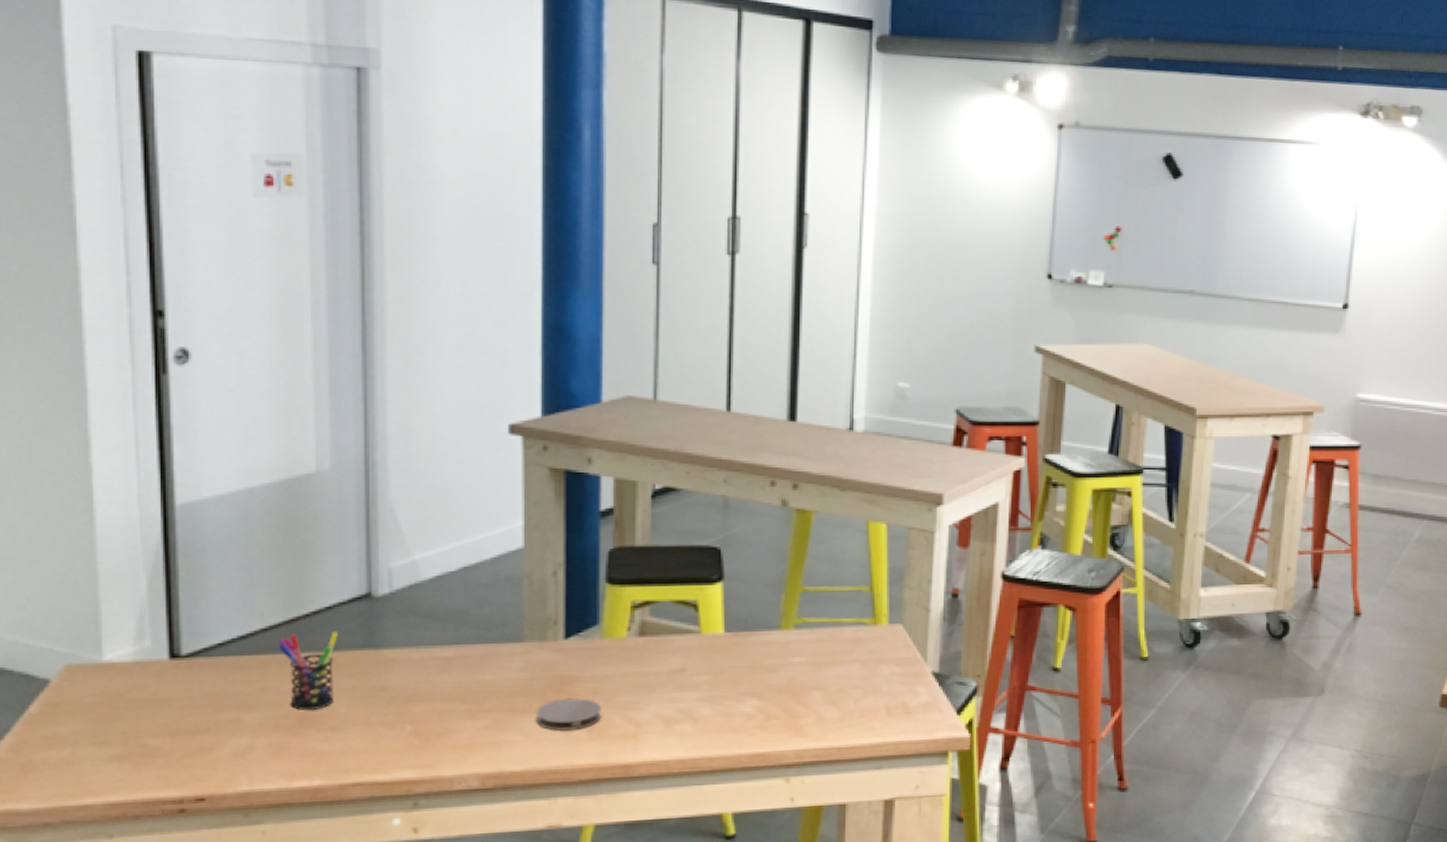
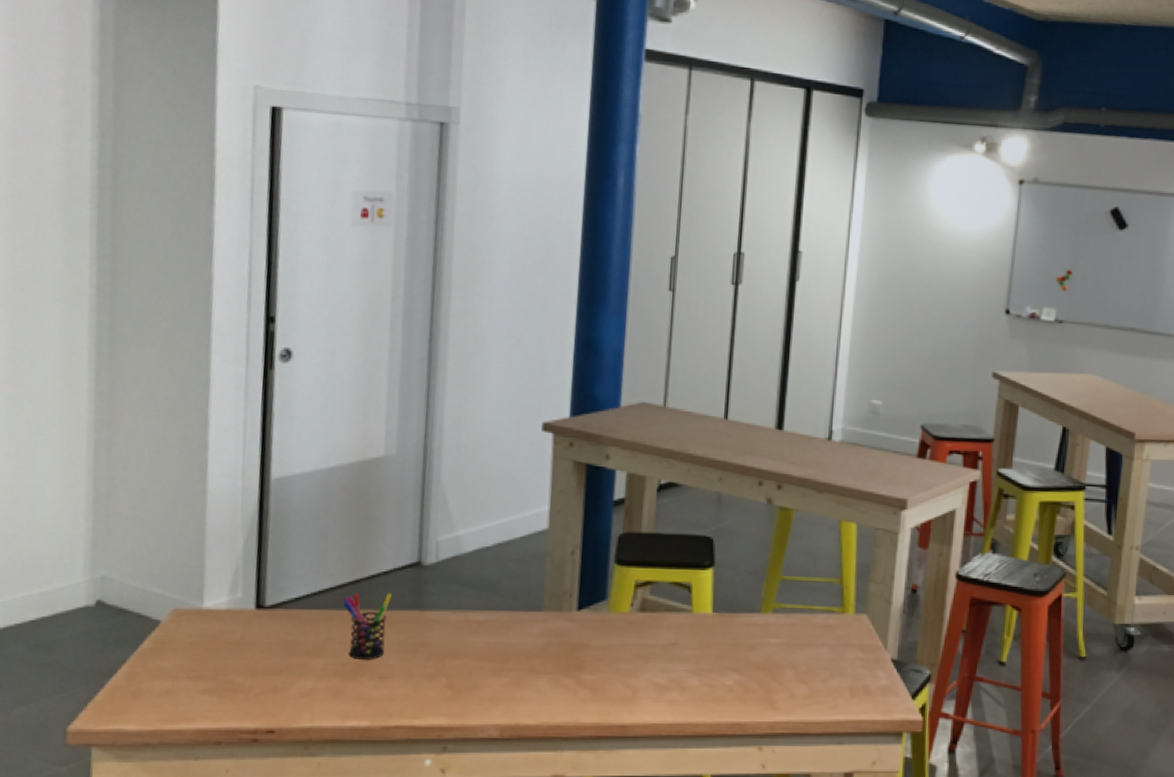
coaster: present [536,698,602,731] -> none [549,663,605,691]

